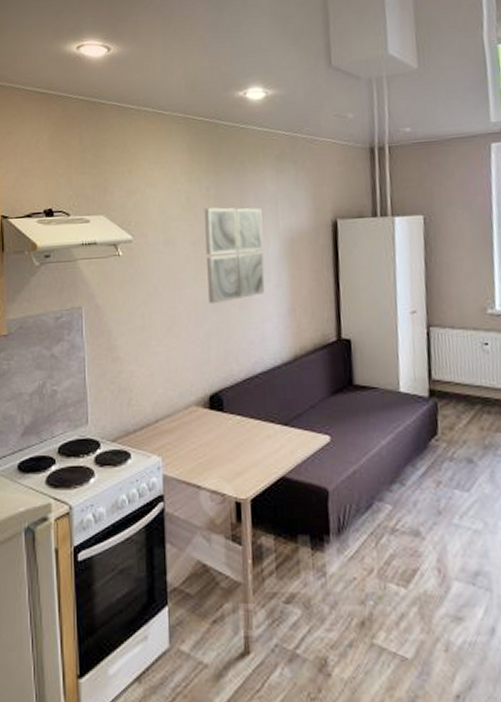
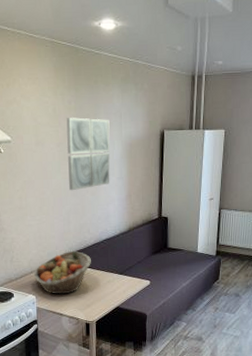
fruit basket: none [160,389,242,456] -> present [34,251,91,295]

